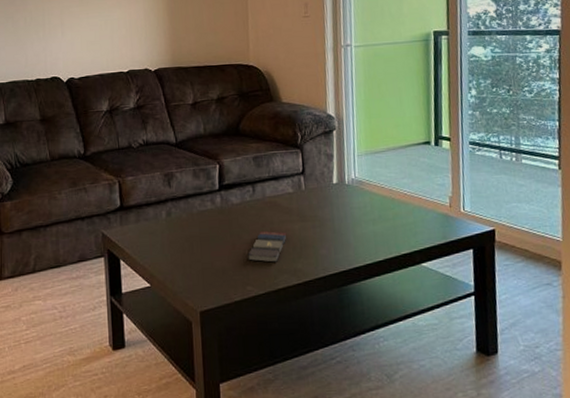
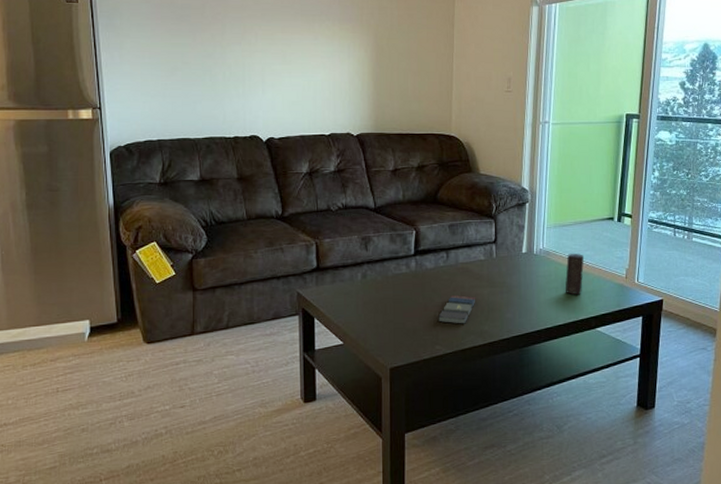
candle: none [382,182,402,227] -> present [565,254,584,294]

